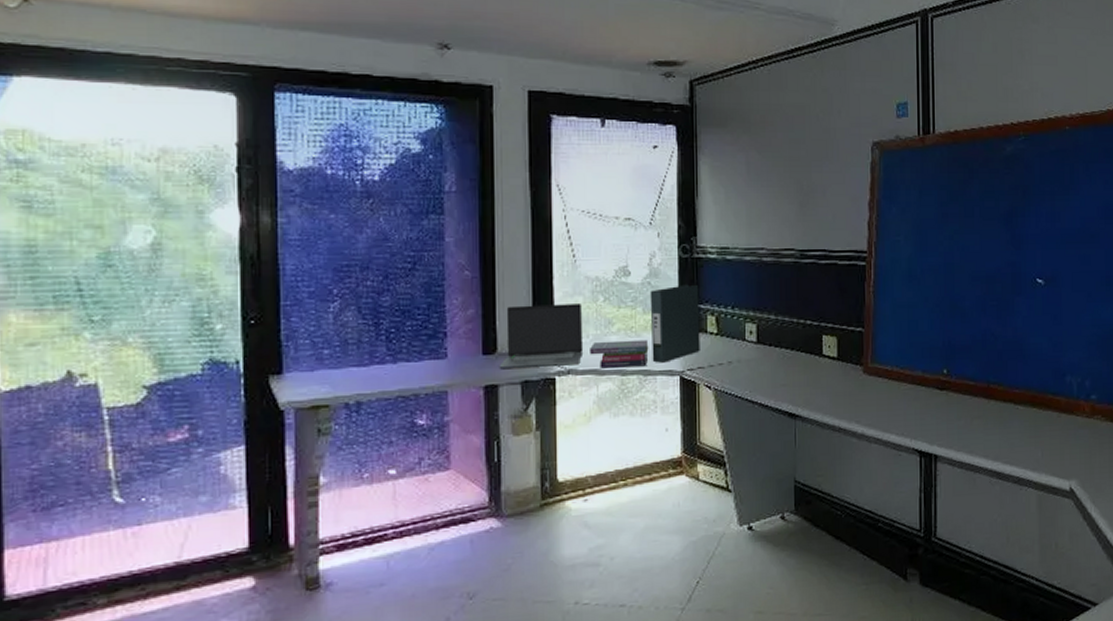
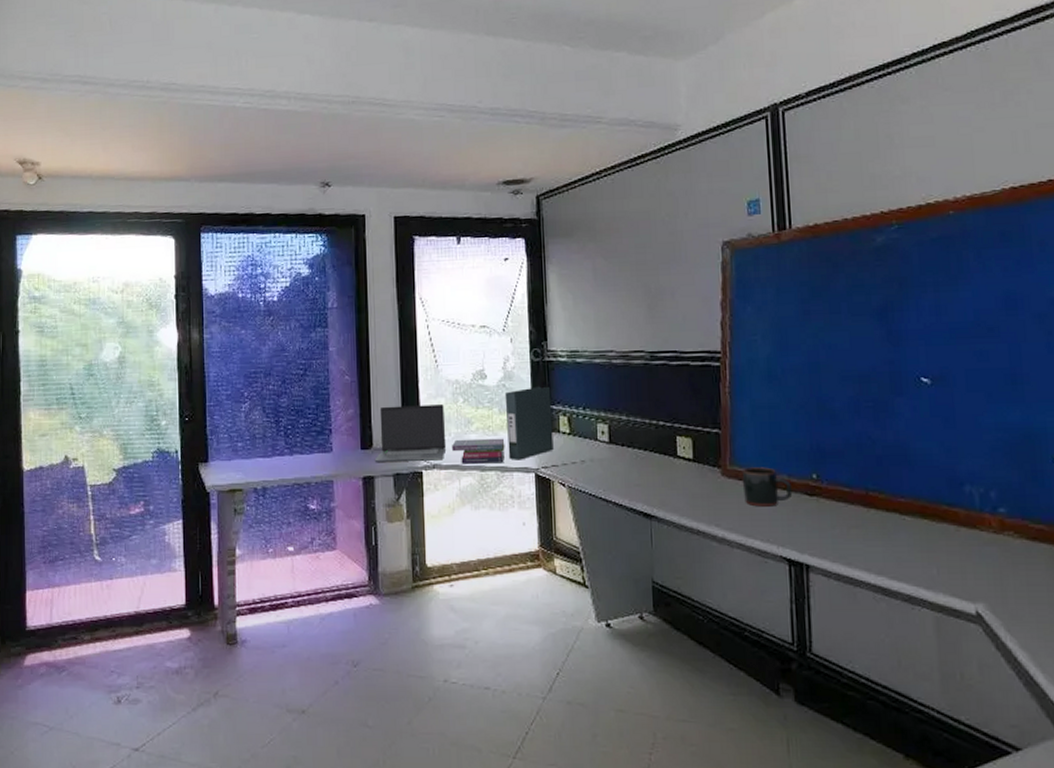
mug: none [881,364,926,402] -> present [742,467,793,507]

